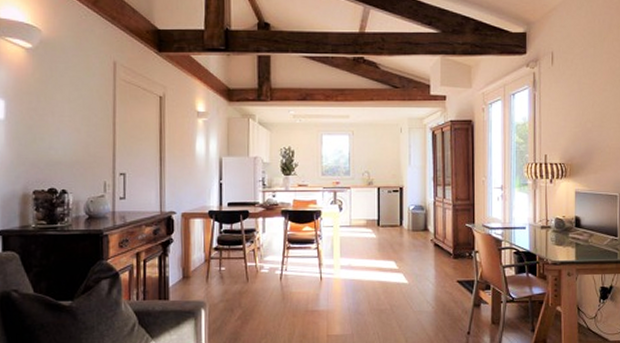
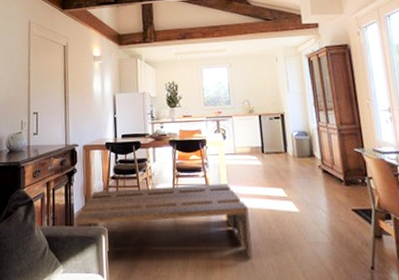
coffee table: none [169,256,359,328] -> present [74,184,252,259]

